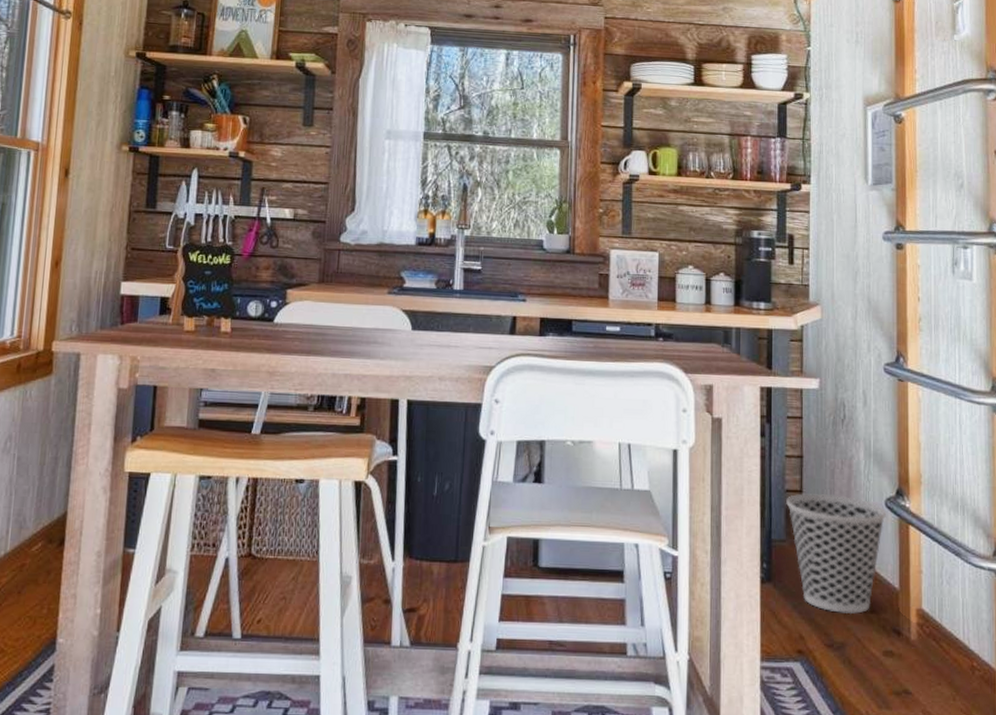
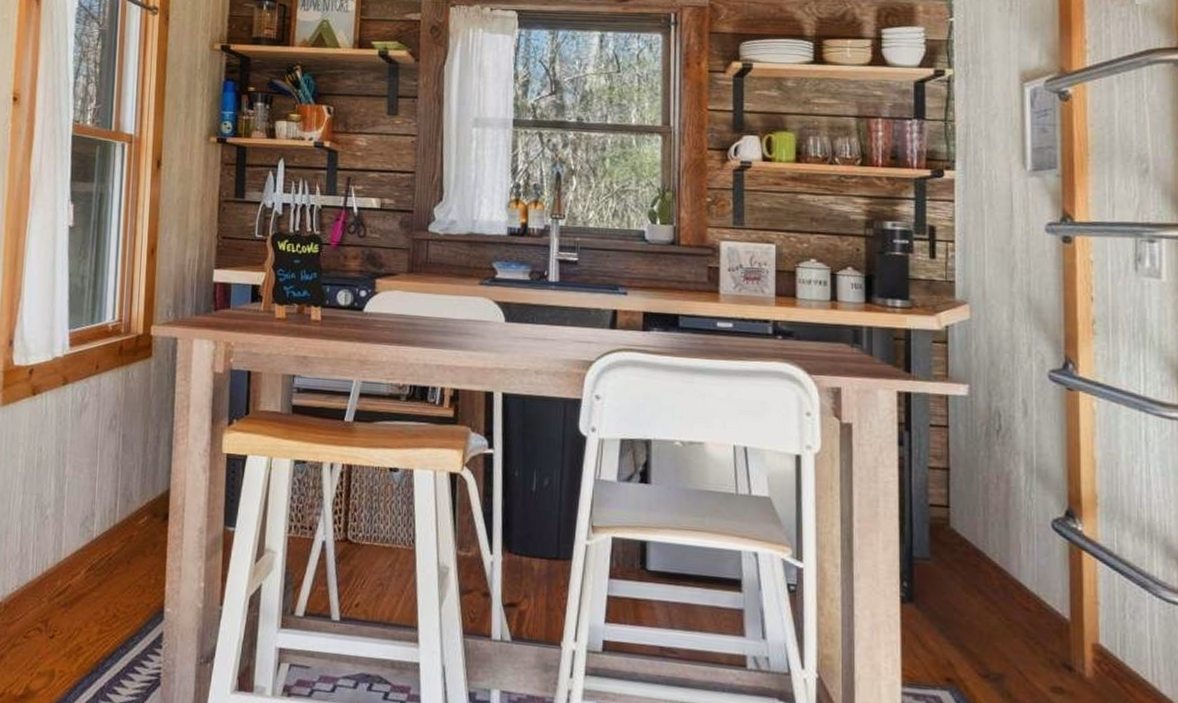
wastebasket: present [786,492,886,615] -> none [930,508,1053,644]

